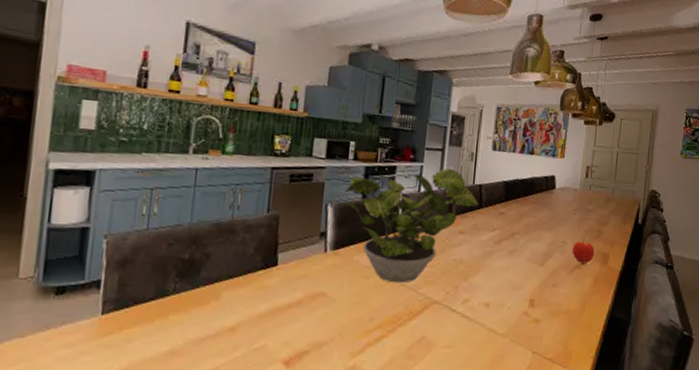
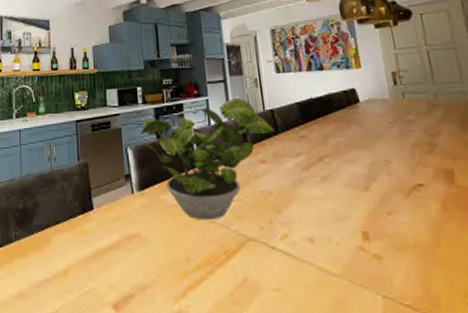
apple: present [572,240,595,264] -> none [400,157,433,184]

